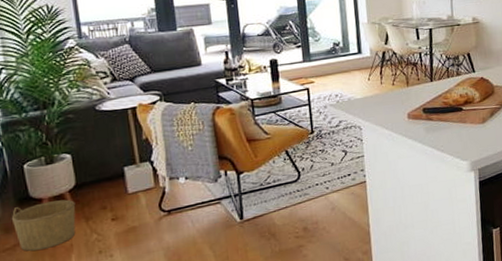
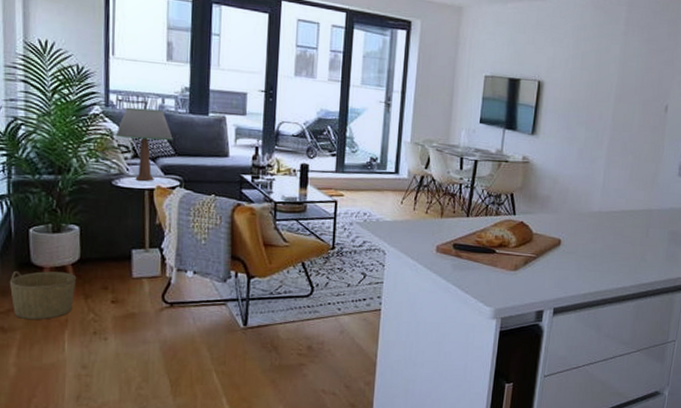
table lamp: none [92,31,147,102] -> present [115,106,173,181]

